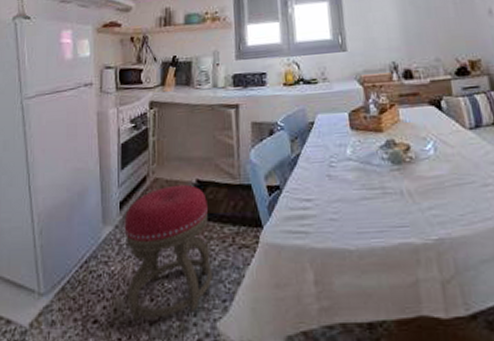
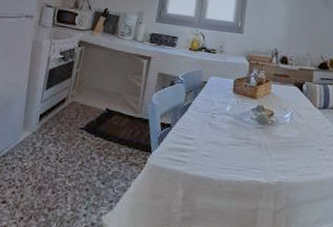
stool: present [124,184,212,321] -> none [33,109,112,207]

